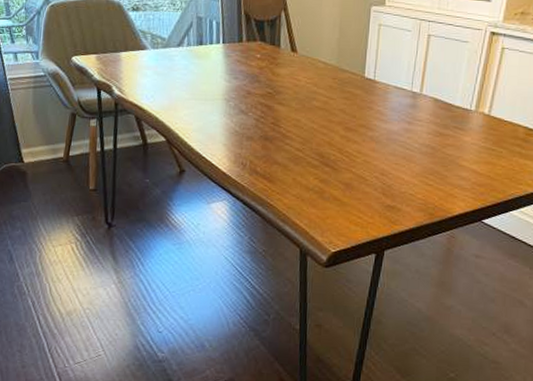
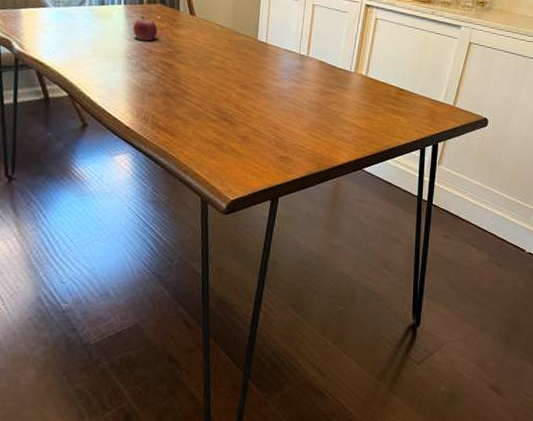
fruit: none [231,55,257,82] -> present [133,16,158,41]

